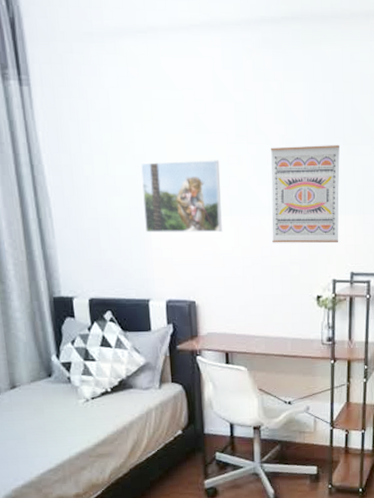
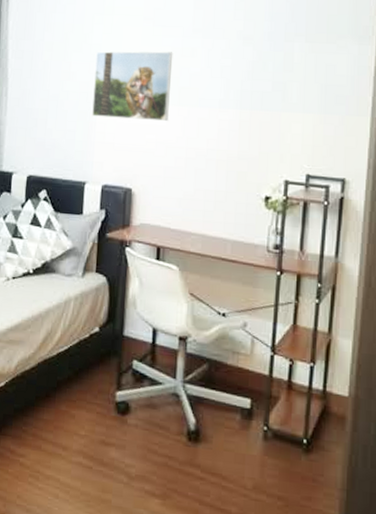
wall art: present [270,144,340,244] -> none [220,41,301,142]

